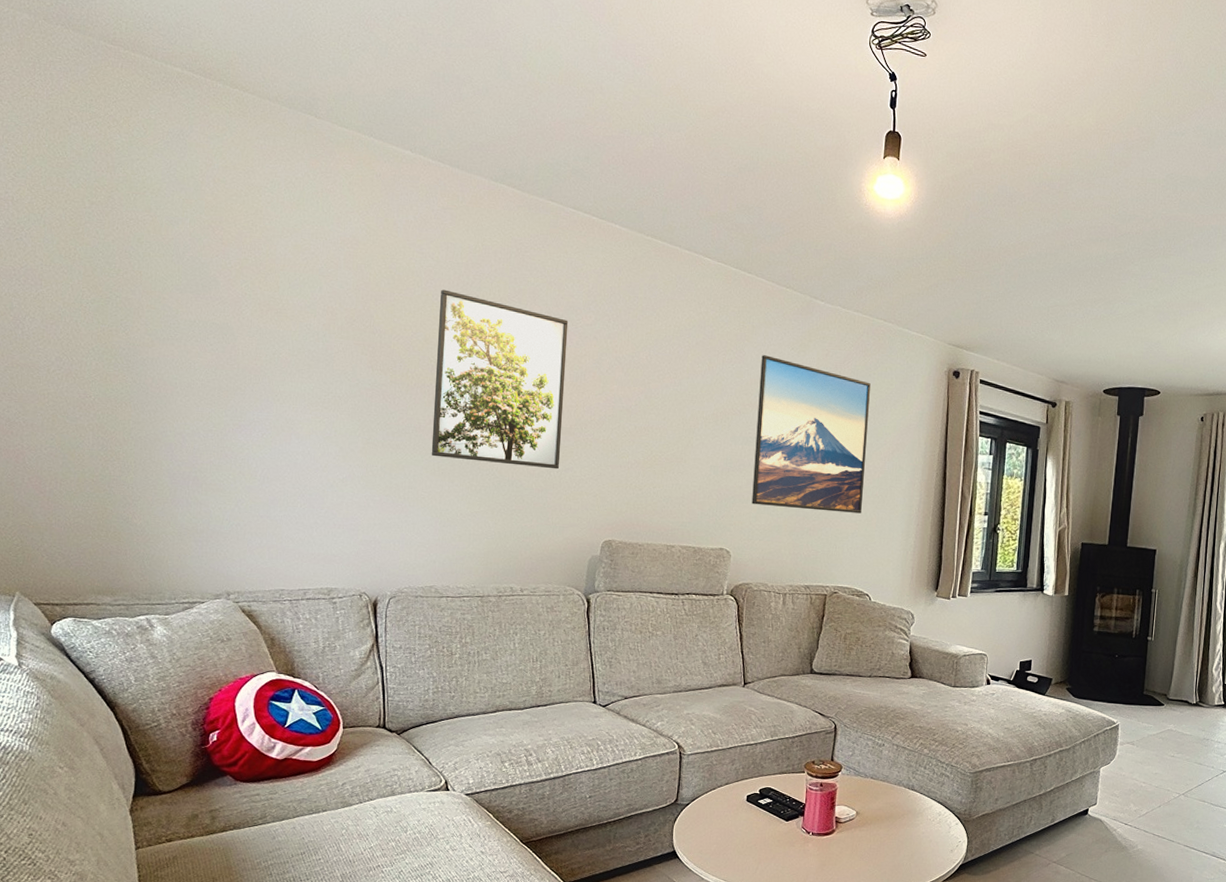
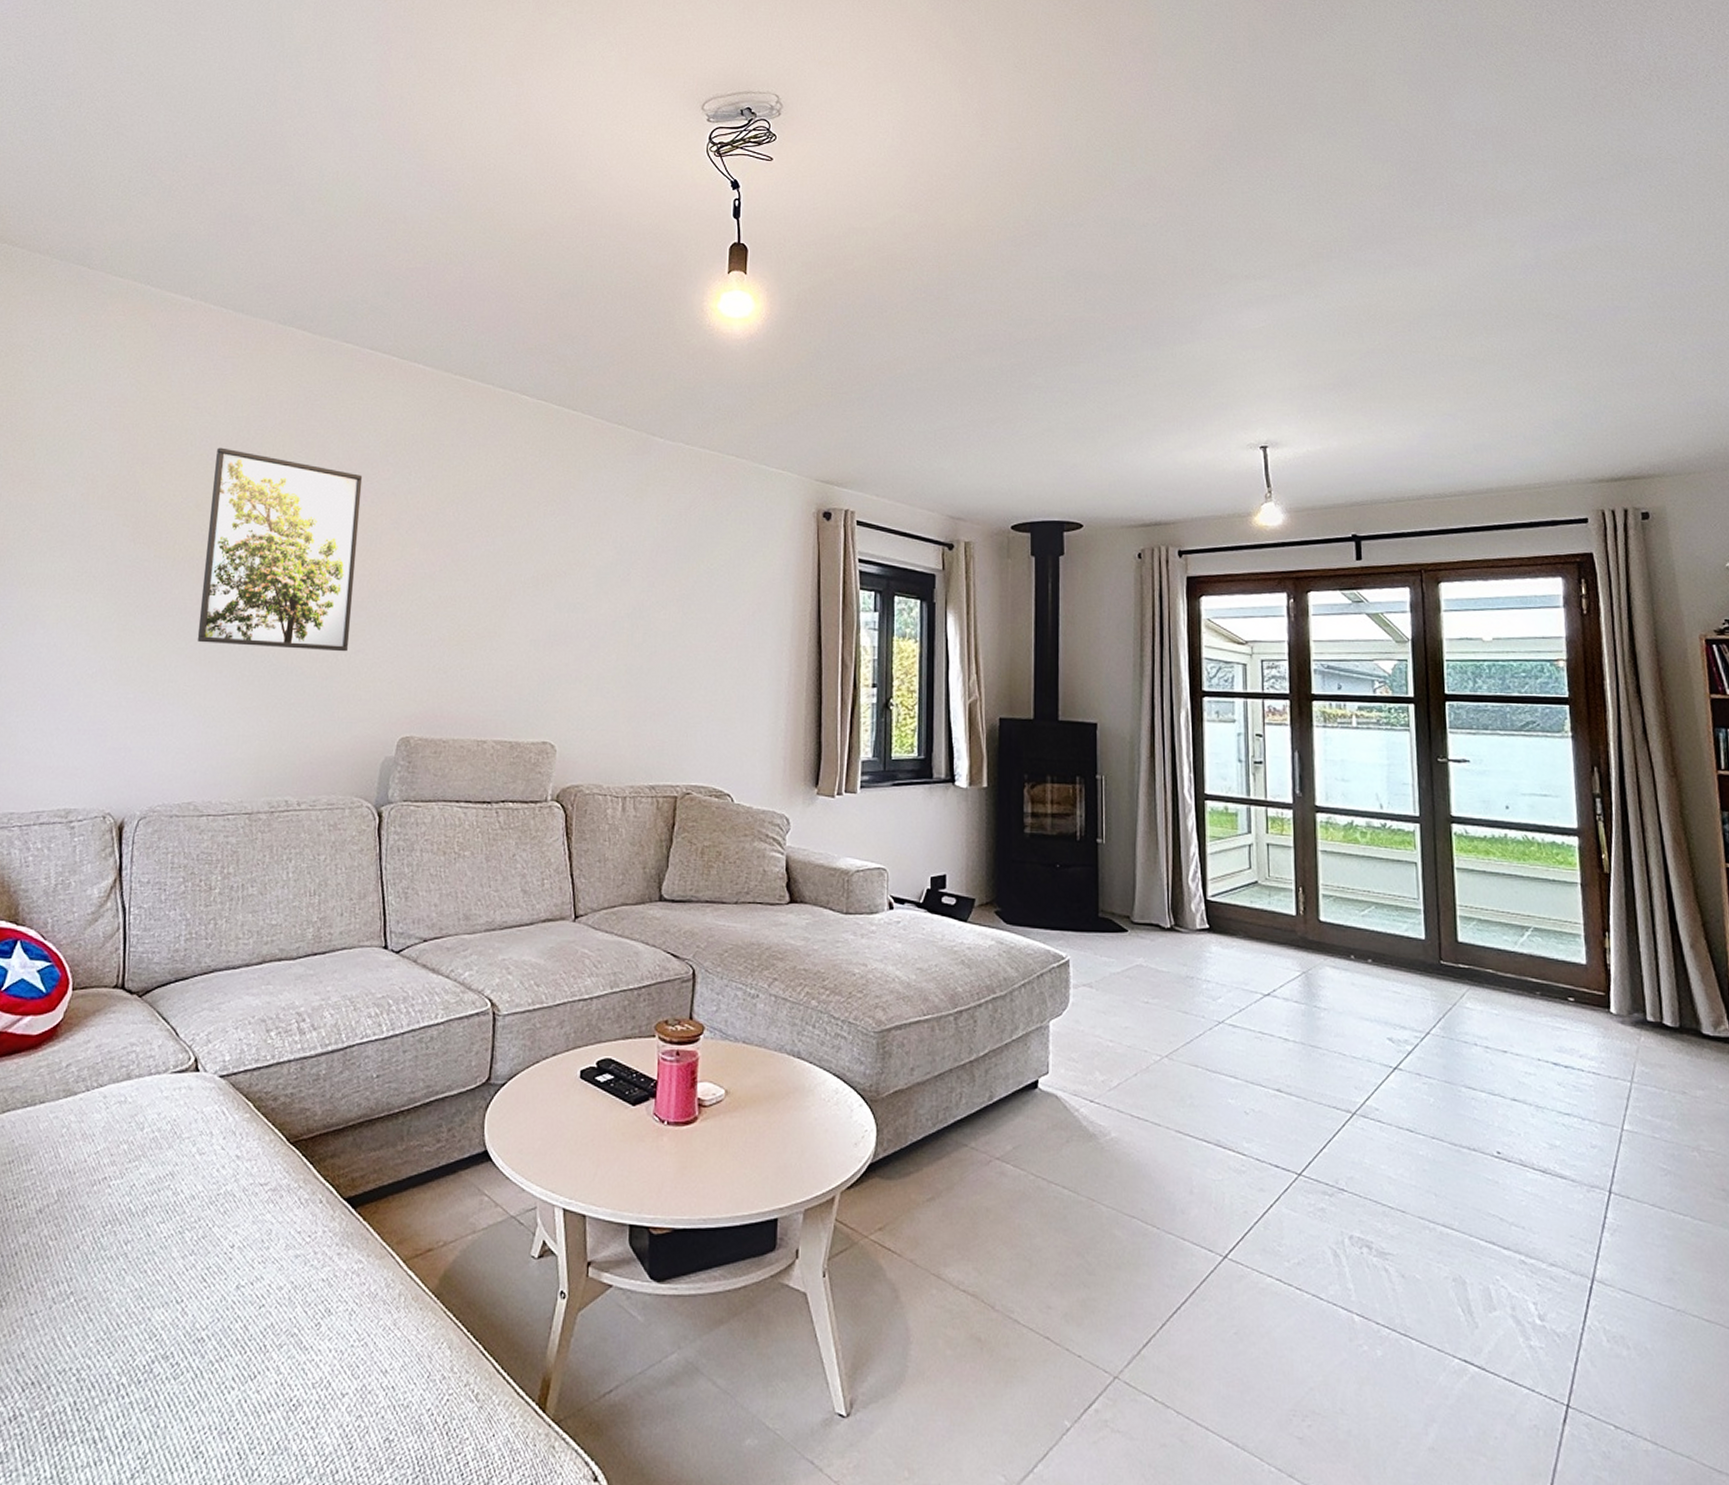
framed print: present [751,355,871,514] -> none [581,504,723,692]

